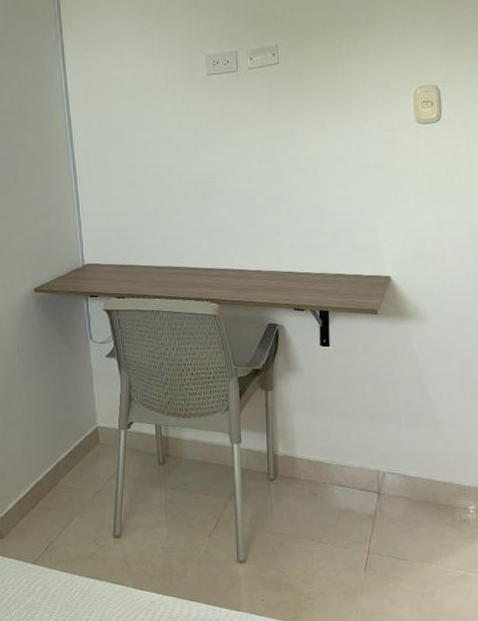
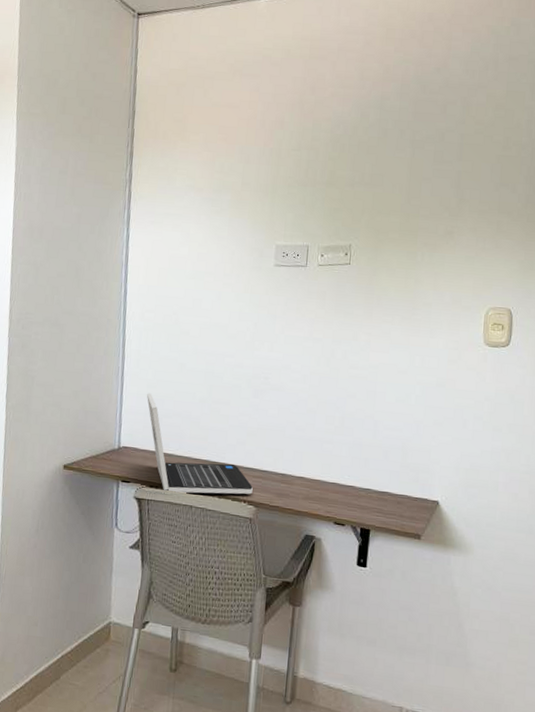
laptop: none [102,211,214,301] -> present [146,393,253,495]

